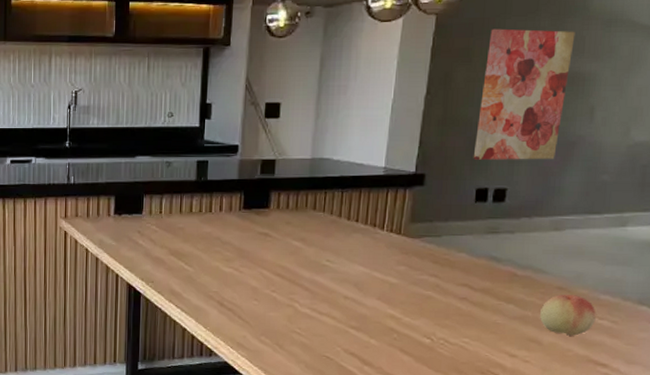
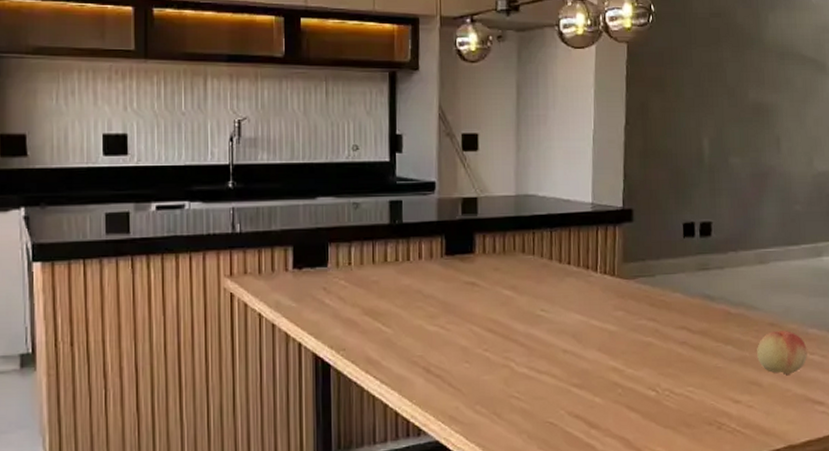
wall art: present [473,28,575,160] -> none [676,58,755,193]

